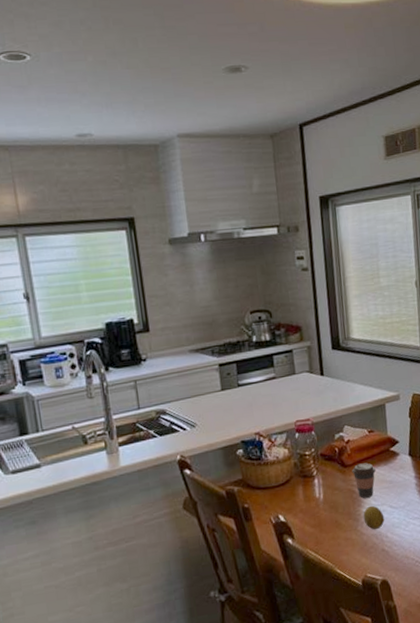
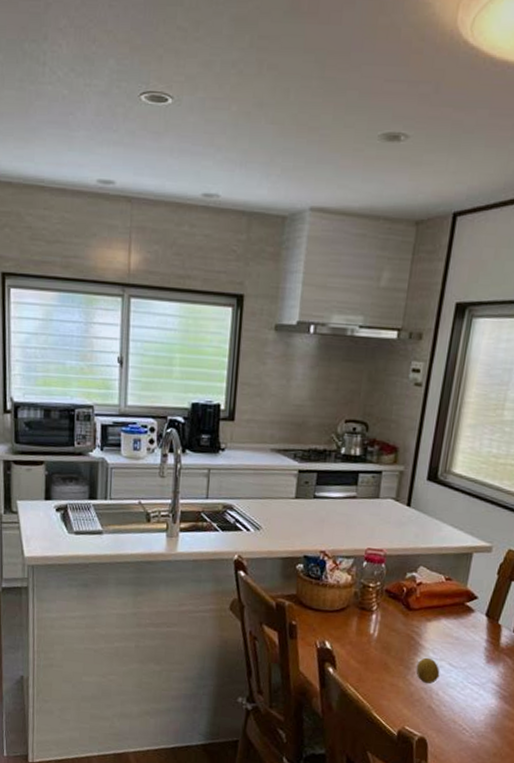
coffee cup: present [352,463,377,498] -> none [416,610,444,649]

